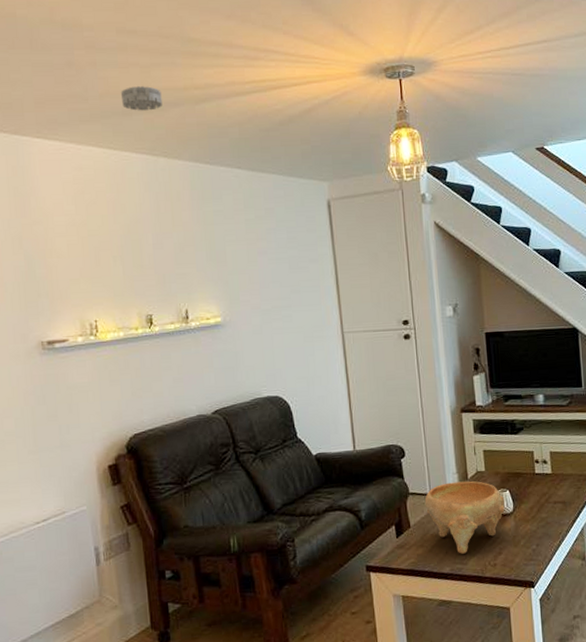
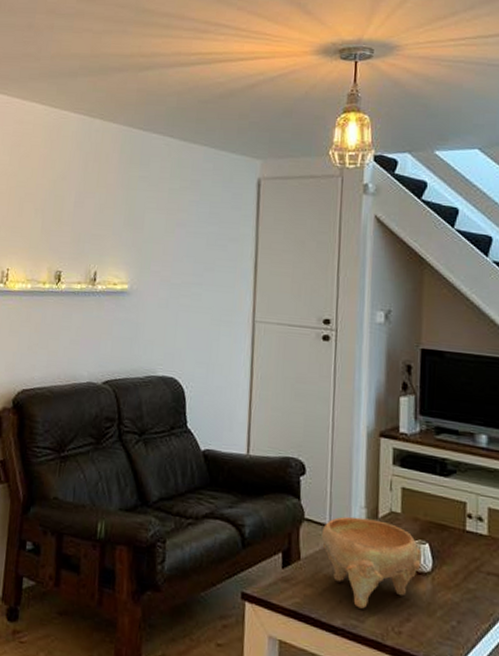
smoke detector: present [120,86,162,111] -> none [70,50,109,74]

